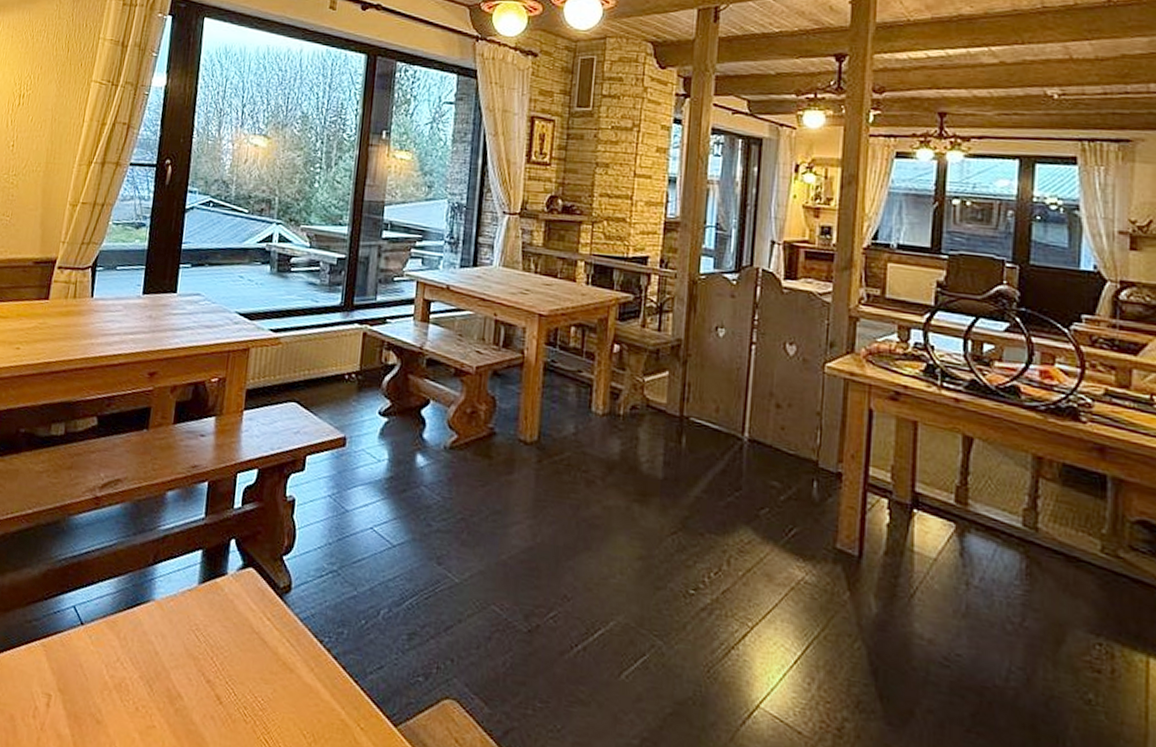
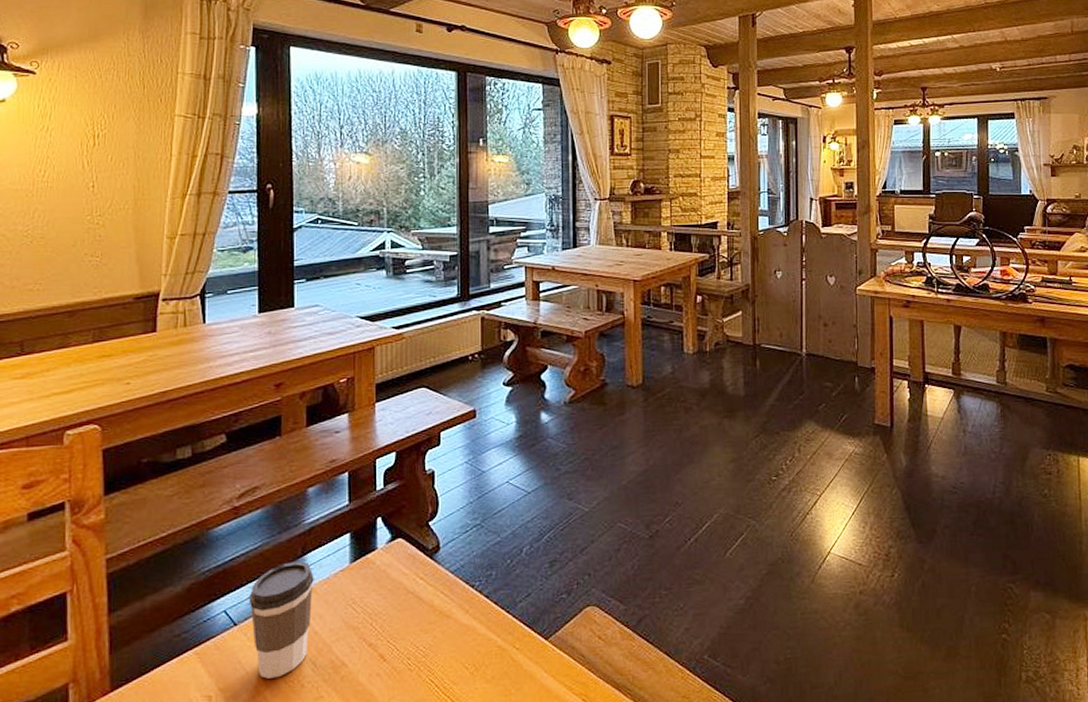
coffee cup: none [96,568,162,693] -> present [248,561,314,679]

